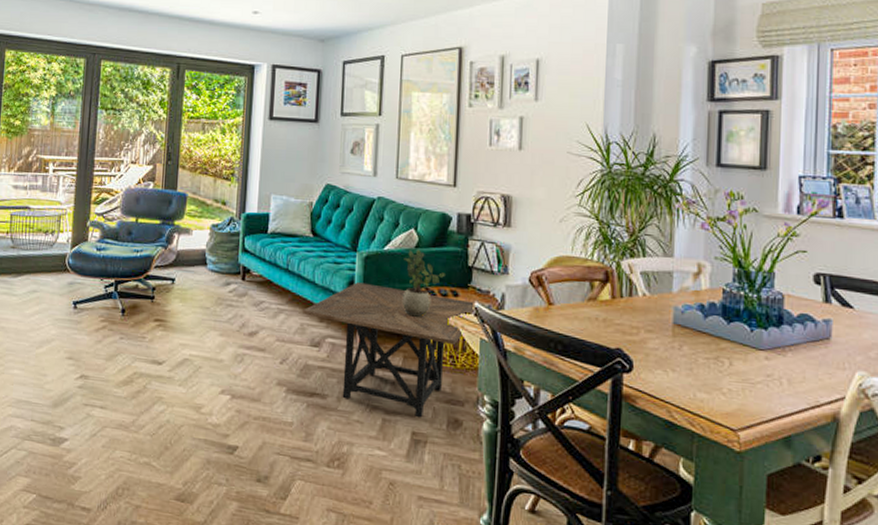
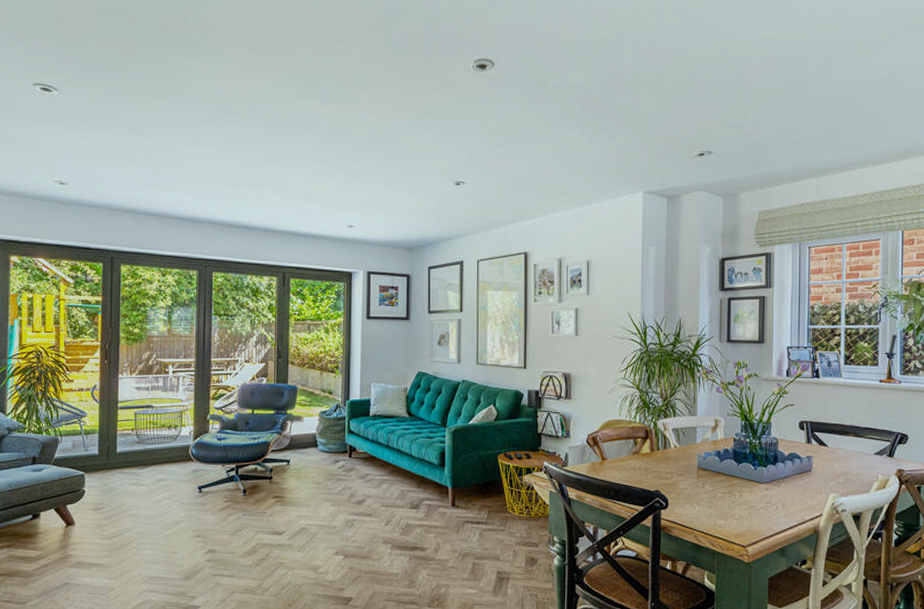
side table: present [303,282,476,418] -> none [403,453,545,560]
potted plant: present [402,249,446,317] -> none [485,422,520,477]

